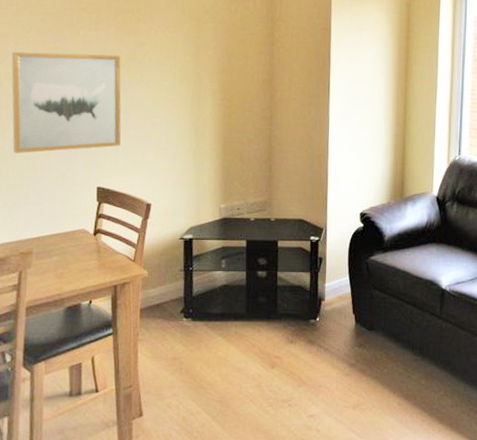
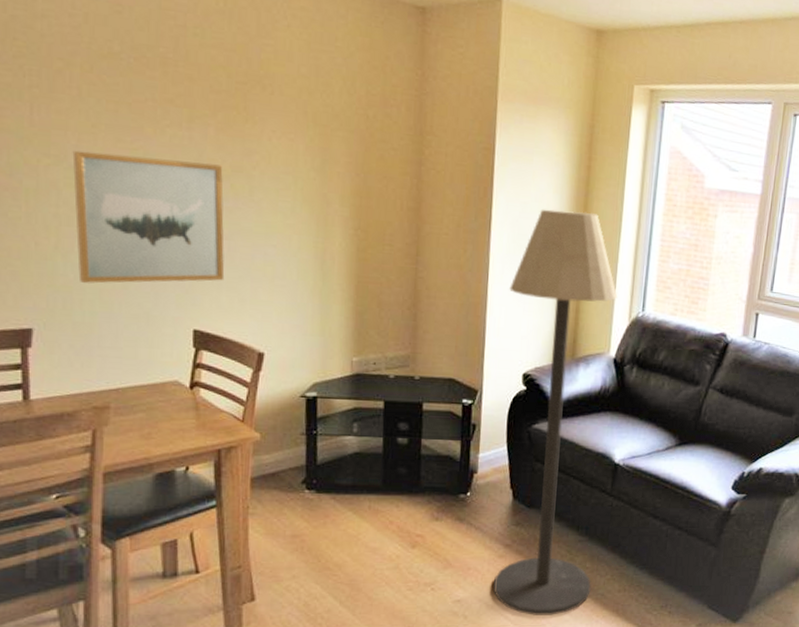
floor lamp: none [342,74,437,429] -> present [493,209,618,615]

